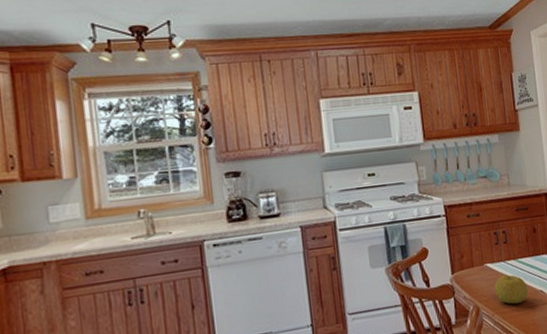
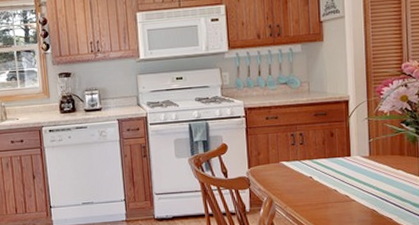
fruit: present [494,274,528,304] -> none [288,172,322,199]

